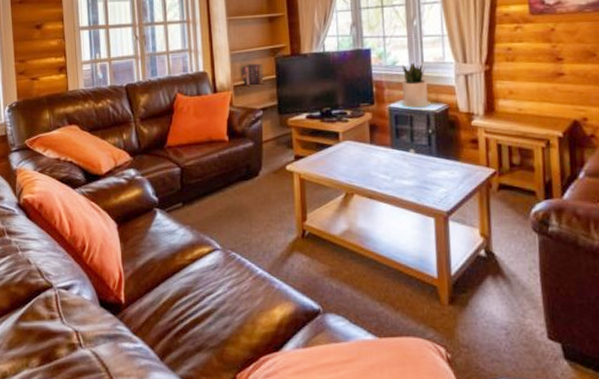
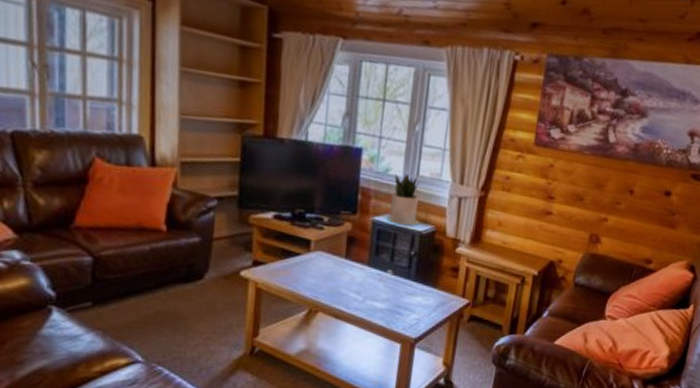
books: present [242,63,264,86] -> none [194,136,225,168]

